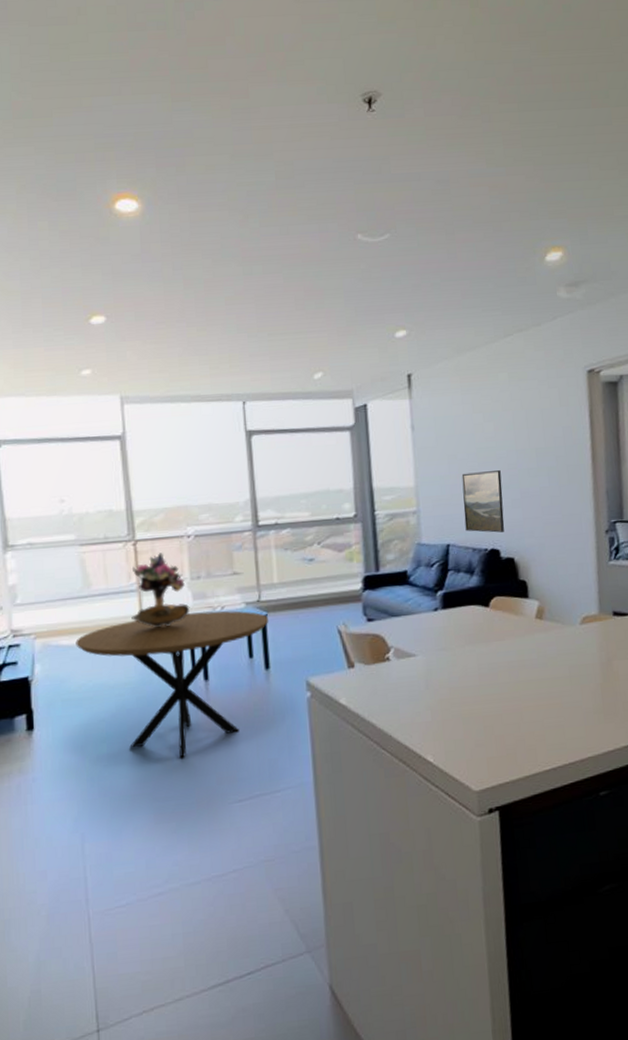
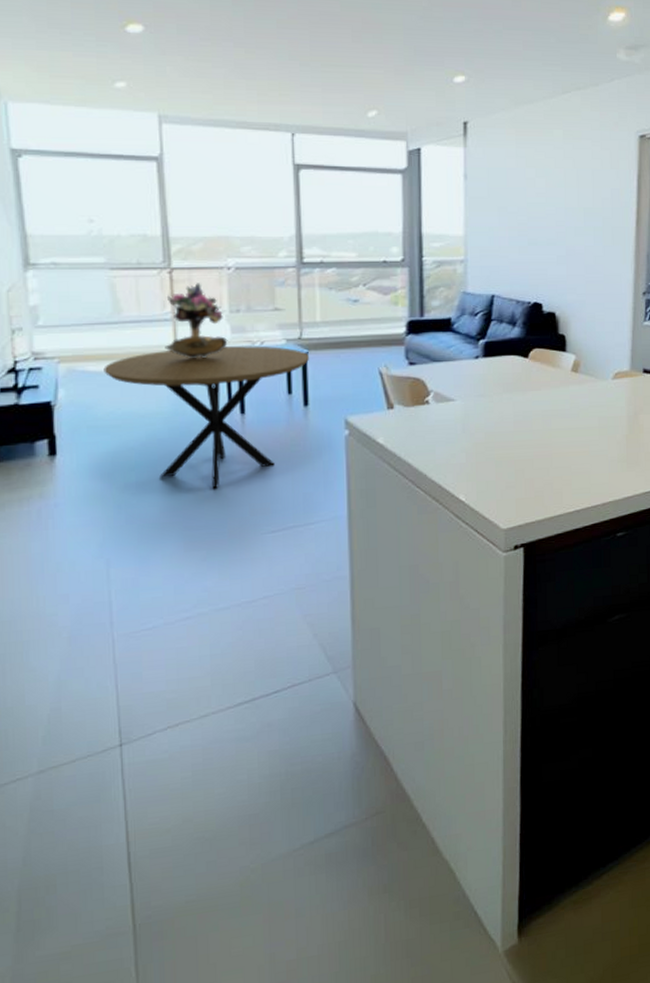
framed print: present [461,470,505,533] -> none [510,226,549,287]

